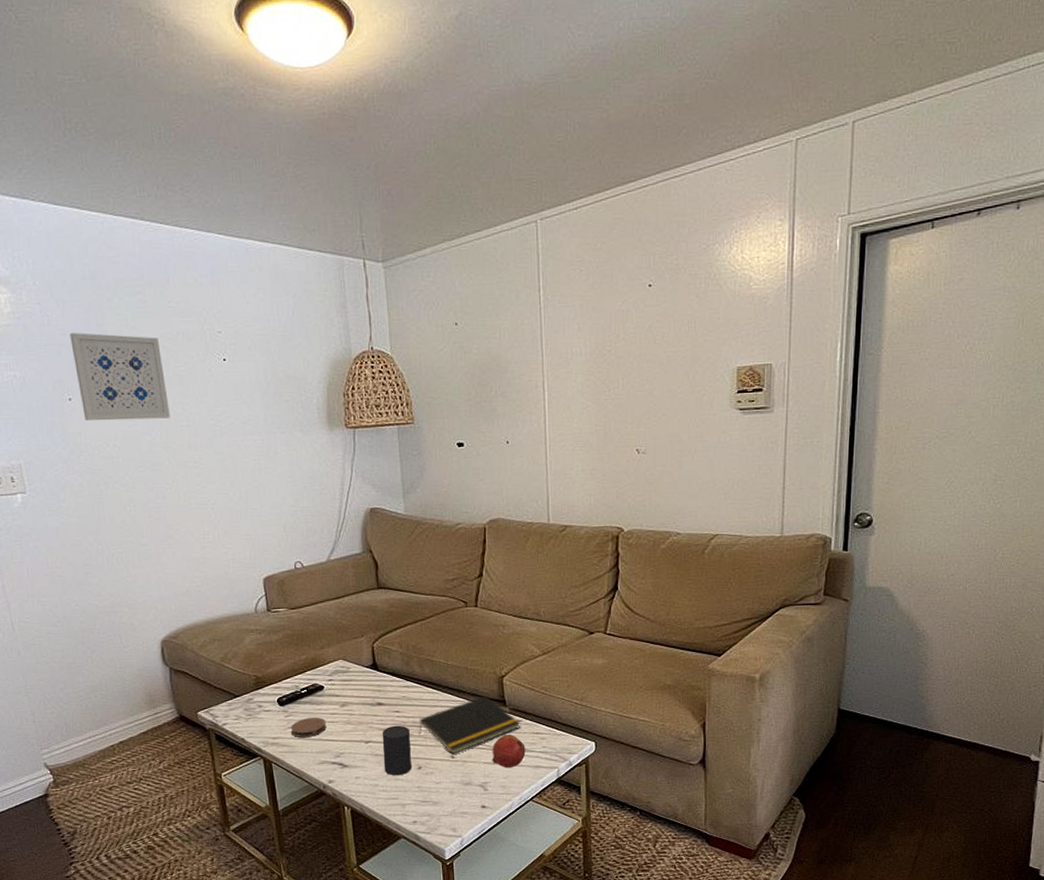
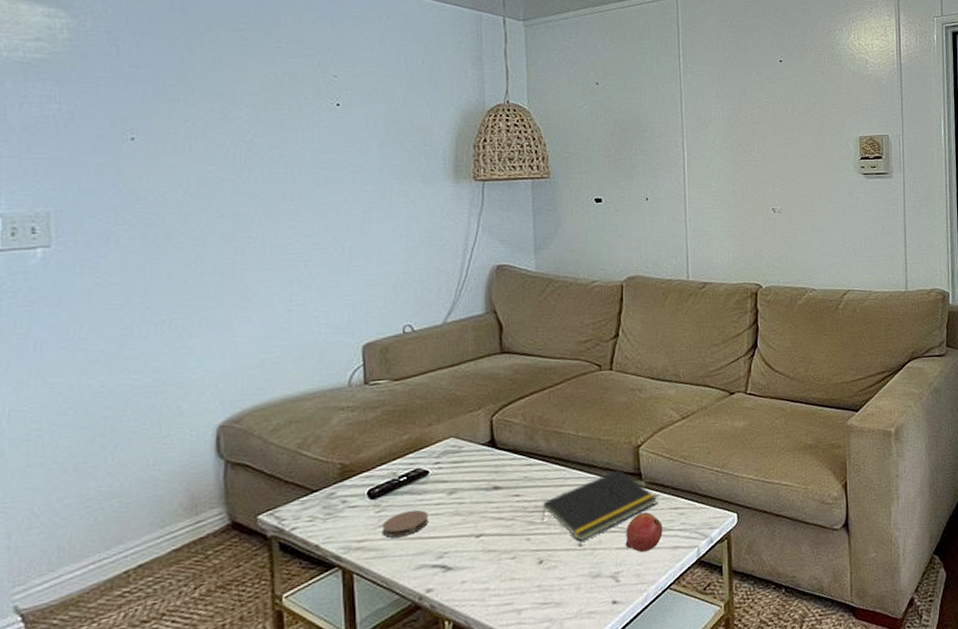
wall art: present [70,333,170,421] -> none [144,66,264,165]
cup: present [382,725,412,776] -> none [497,511,531,575]

